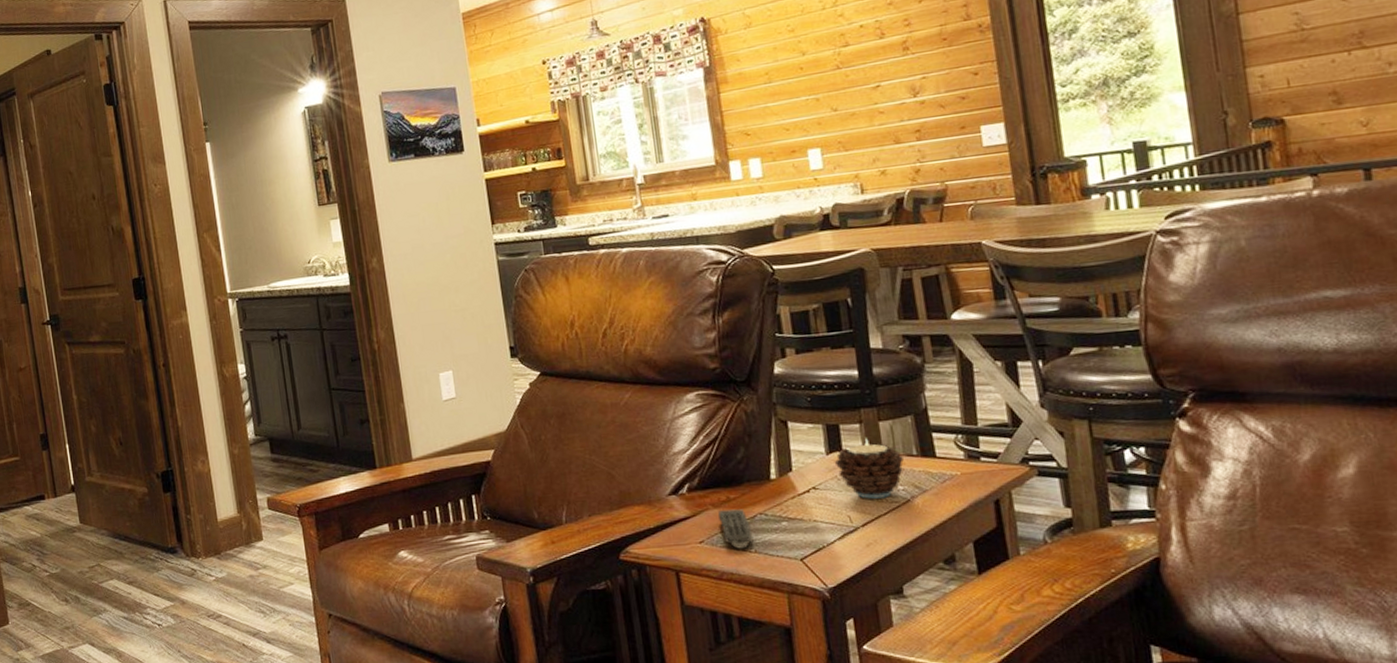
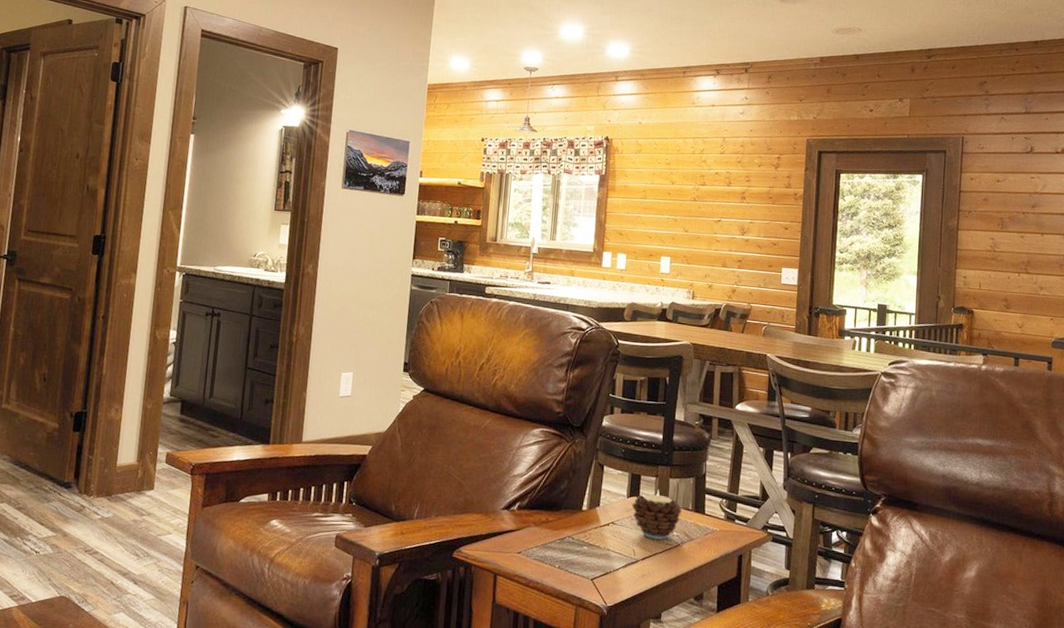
remote control: present [717,509,754,549] -> none [536,529,560,564]

